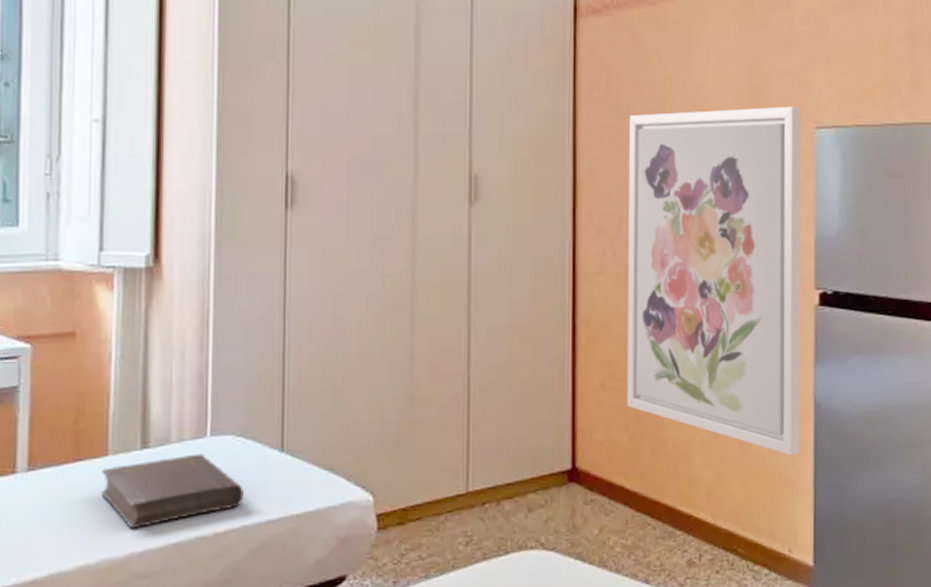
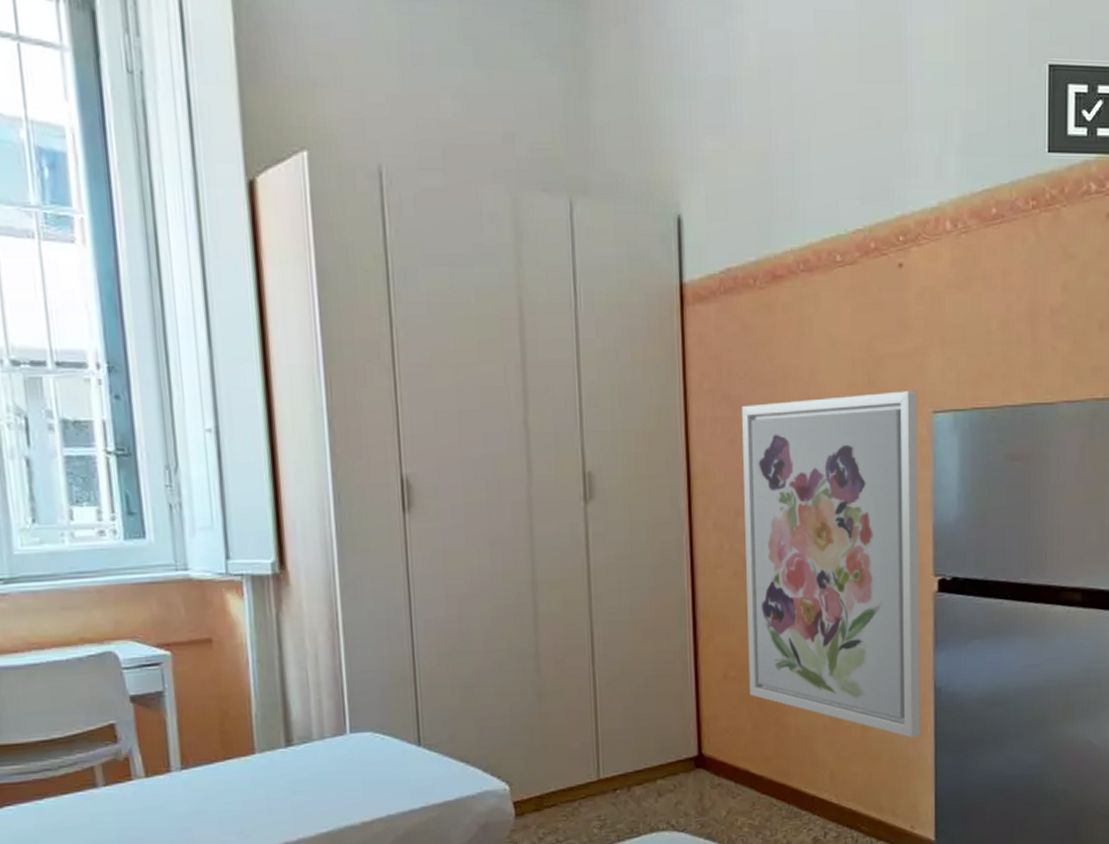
book: present [100,453,244,529] -> none [251,749,387,821]

